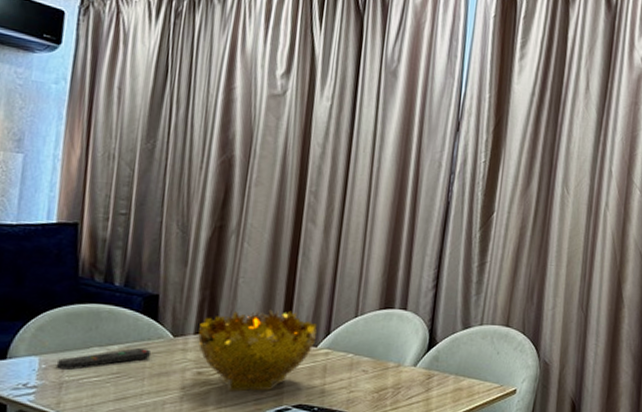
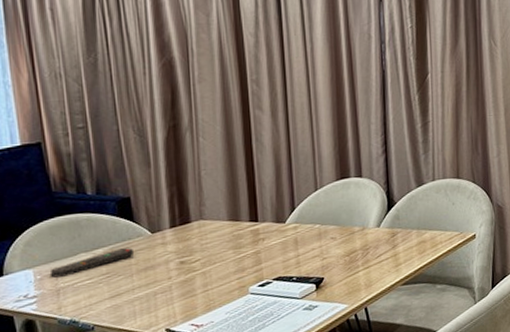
decorative bowl: present [198,309,318,392] -> none [173,193,283,275]

